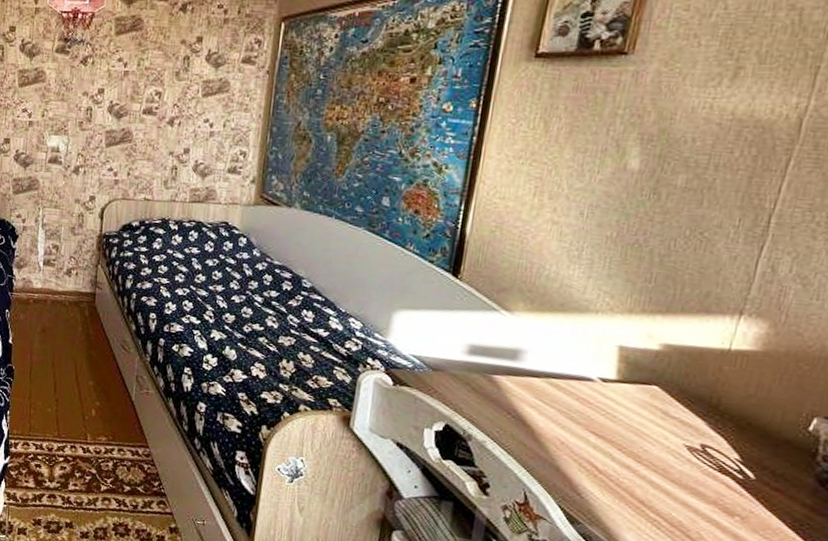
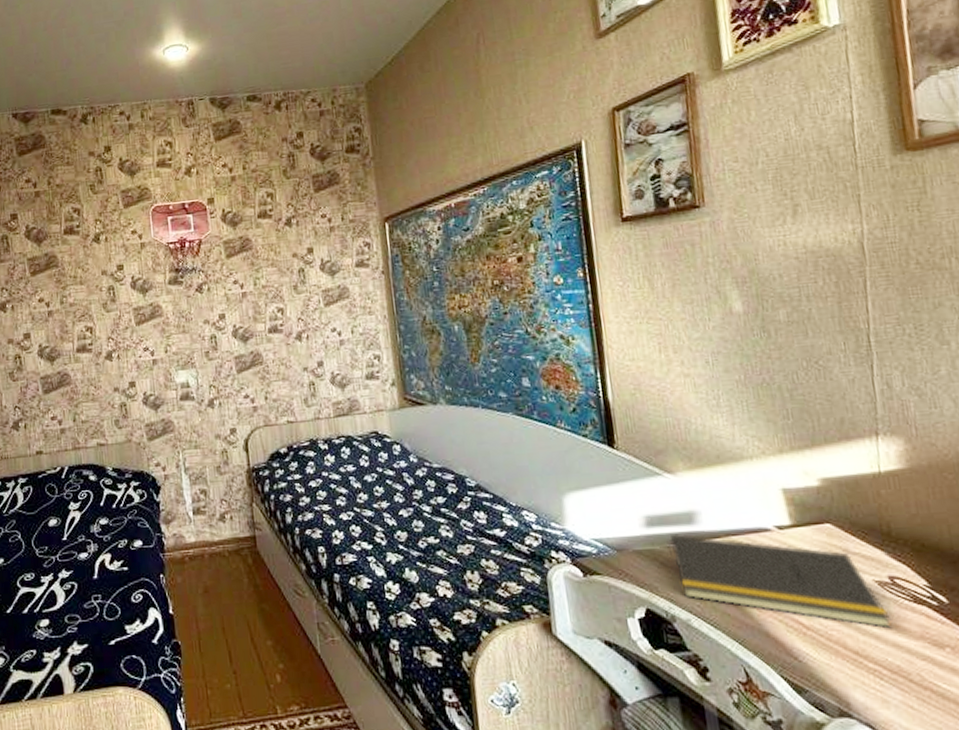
notepad: none [482,365,690,489] -> present [668,533,892,629]

